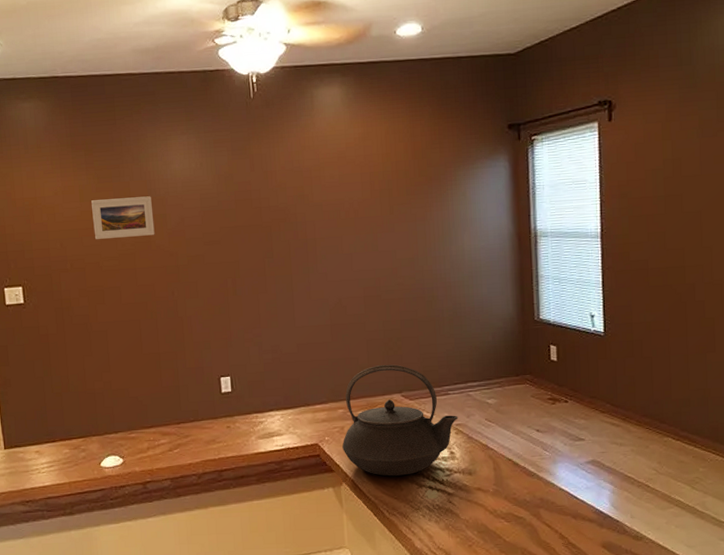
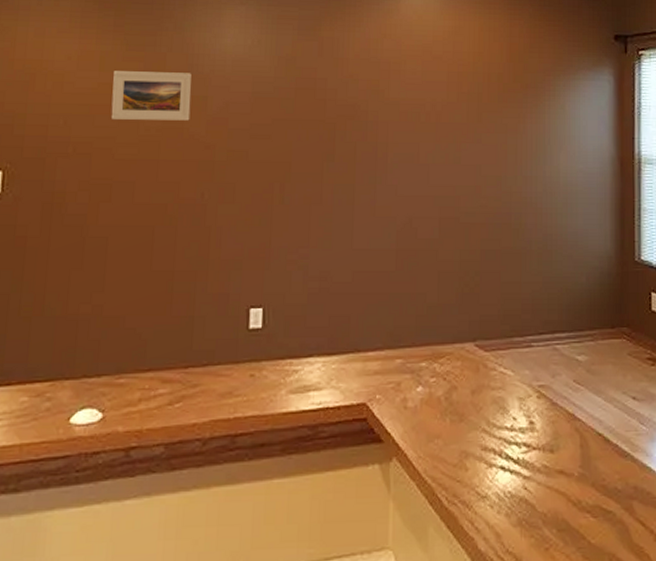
teapot: present [342,364,459,476] -> none [397,305,542,451]

